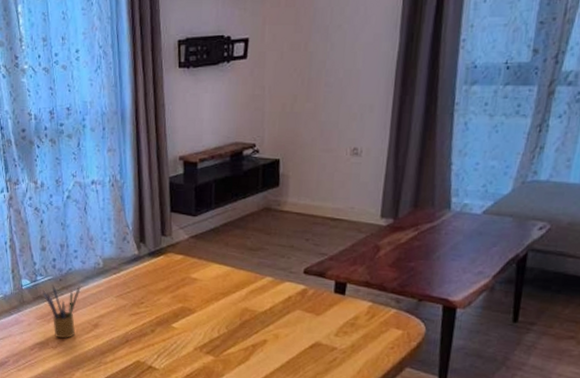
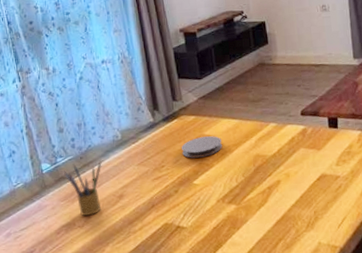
coaster: none [164,279,209,301] -> present [182,136,223,158]

